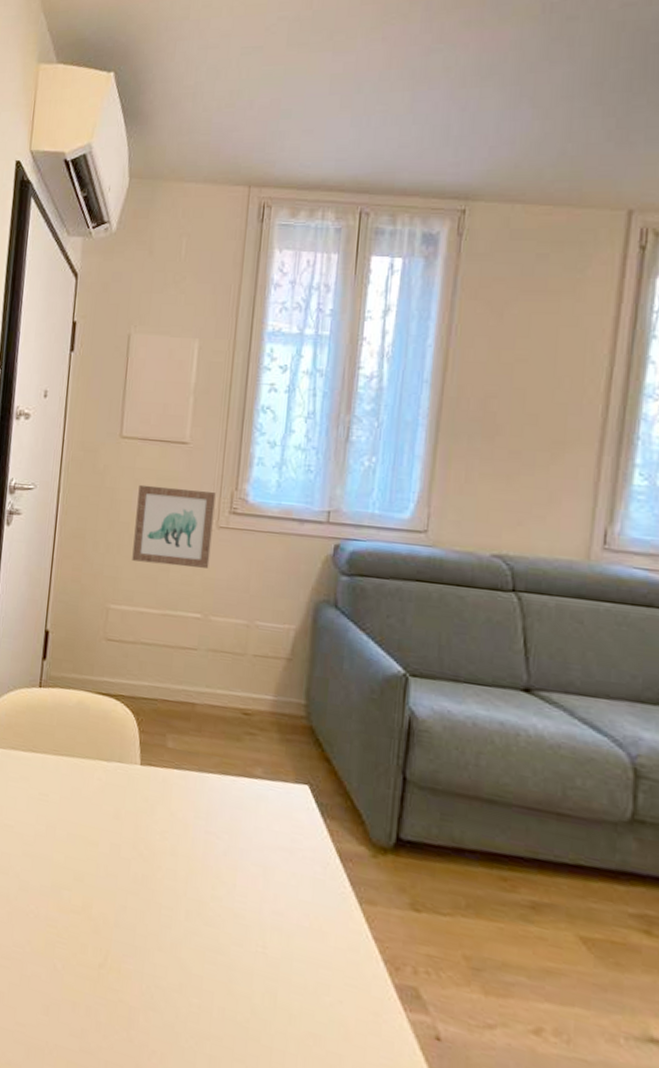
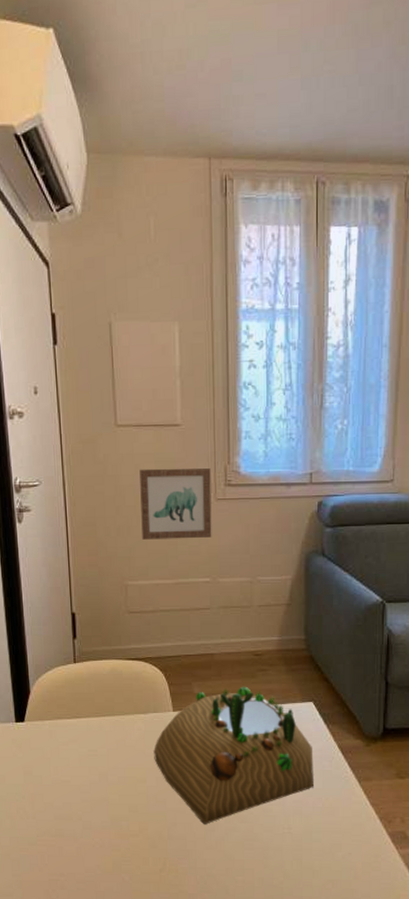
succulent planter: none [111,747,304,918] -> present [154,686,313,825]

